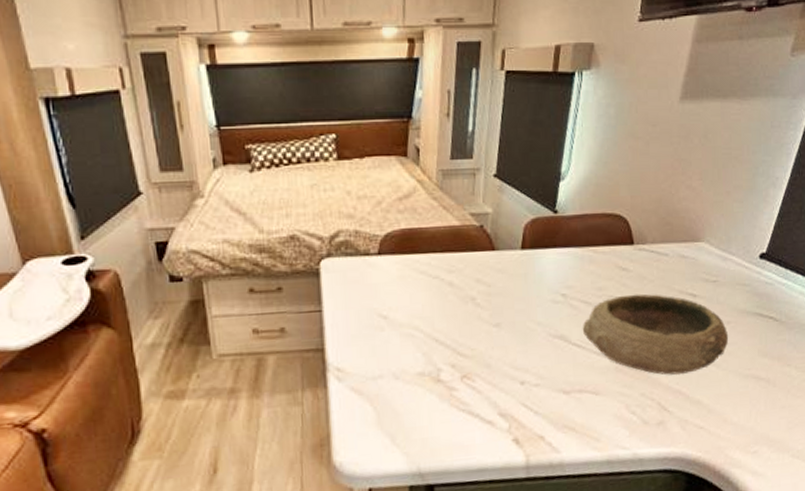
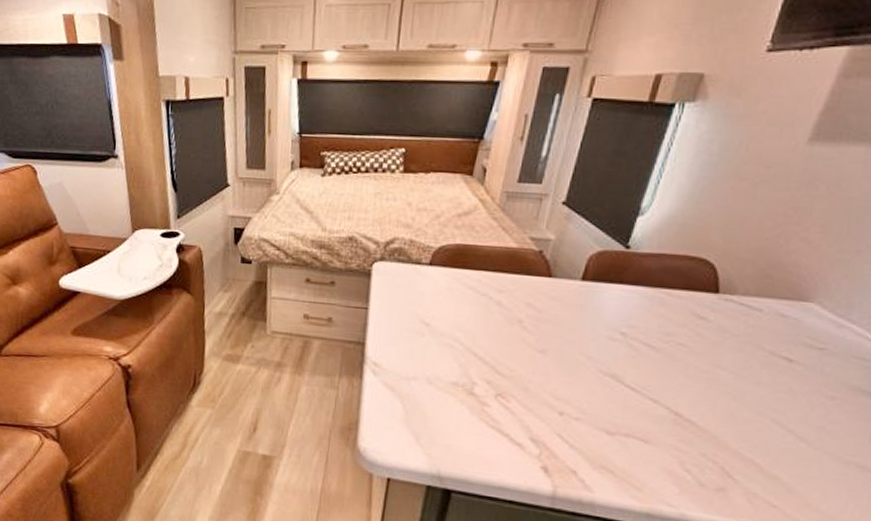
bowl: present [582,293,729,375] -> none [639,345,831,444]

